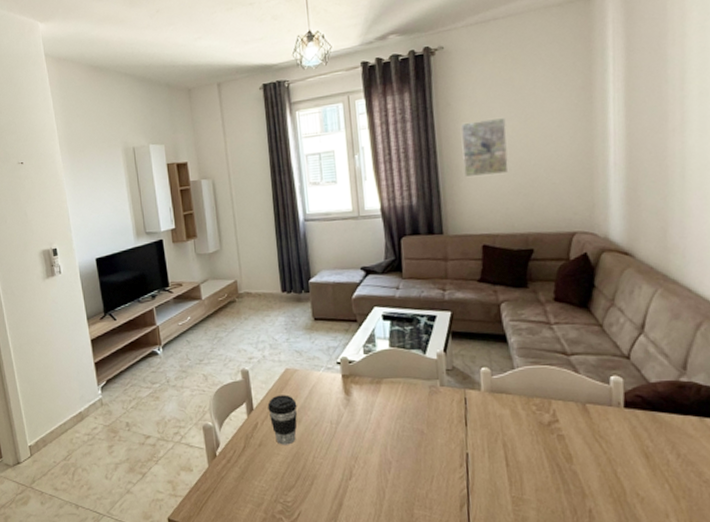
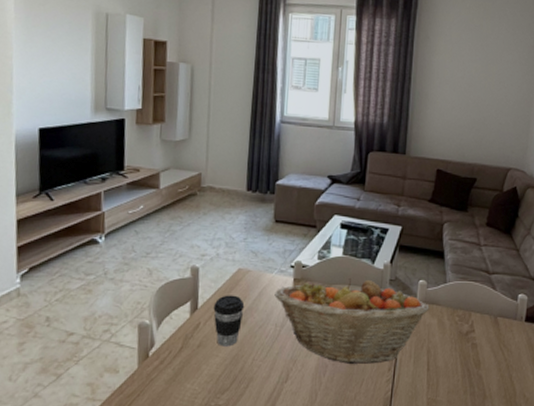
fruit basket: none [325,371,498,460] -> present [274,278,430,364]
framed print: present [461,117,509,177] -> none [431,56,471,108]

